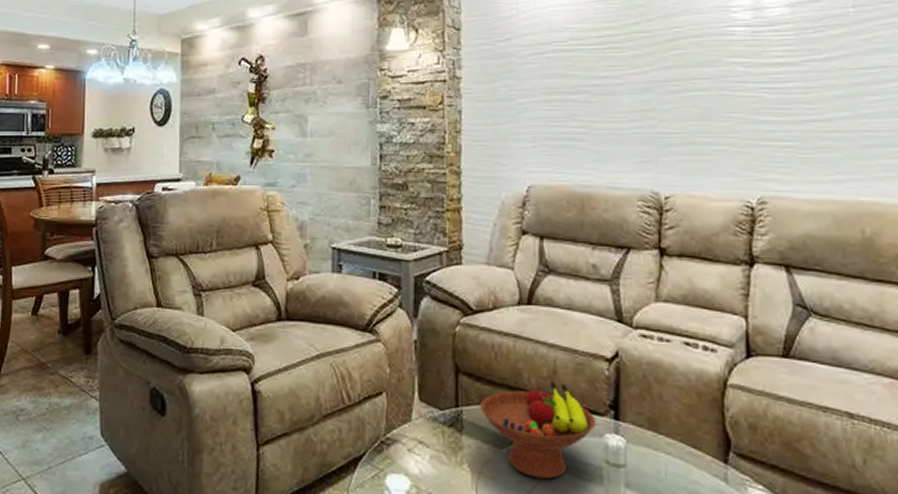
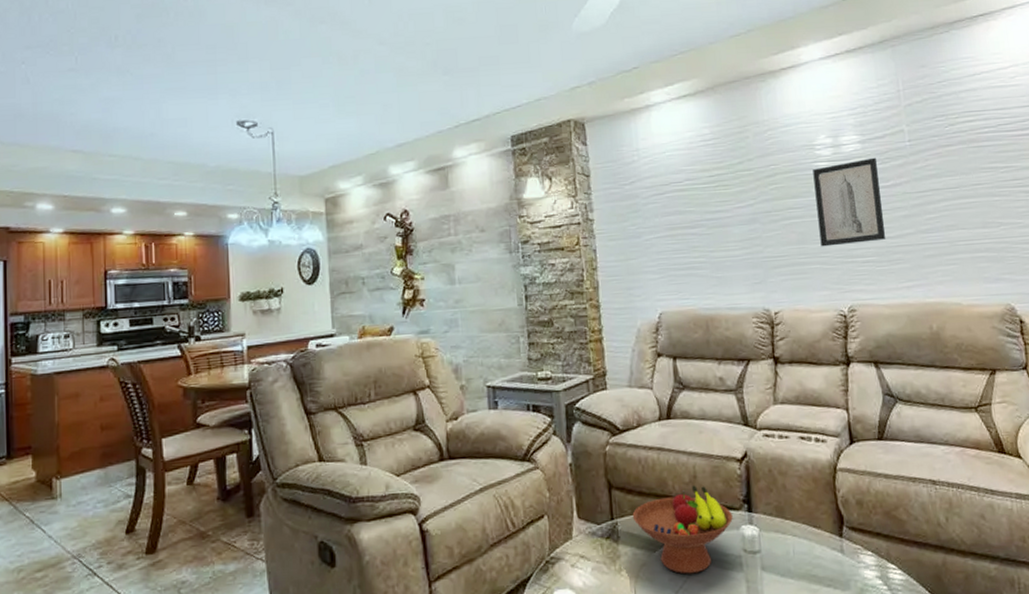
wall art: none [726,24,813,126] -> present [813,157,886,247]

